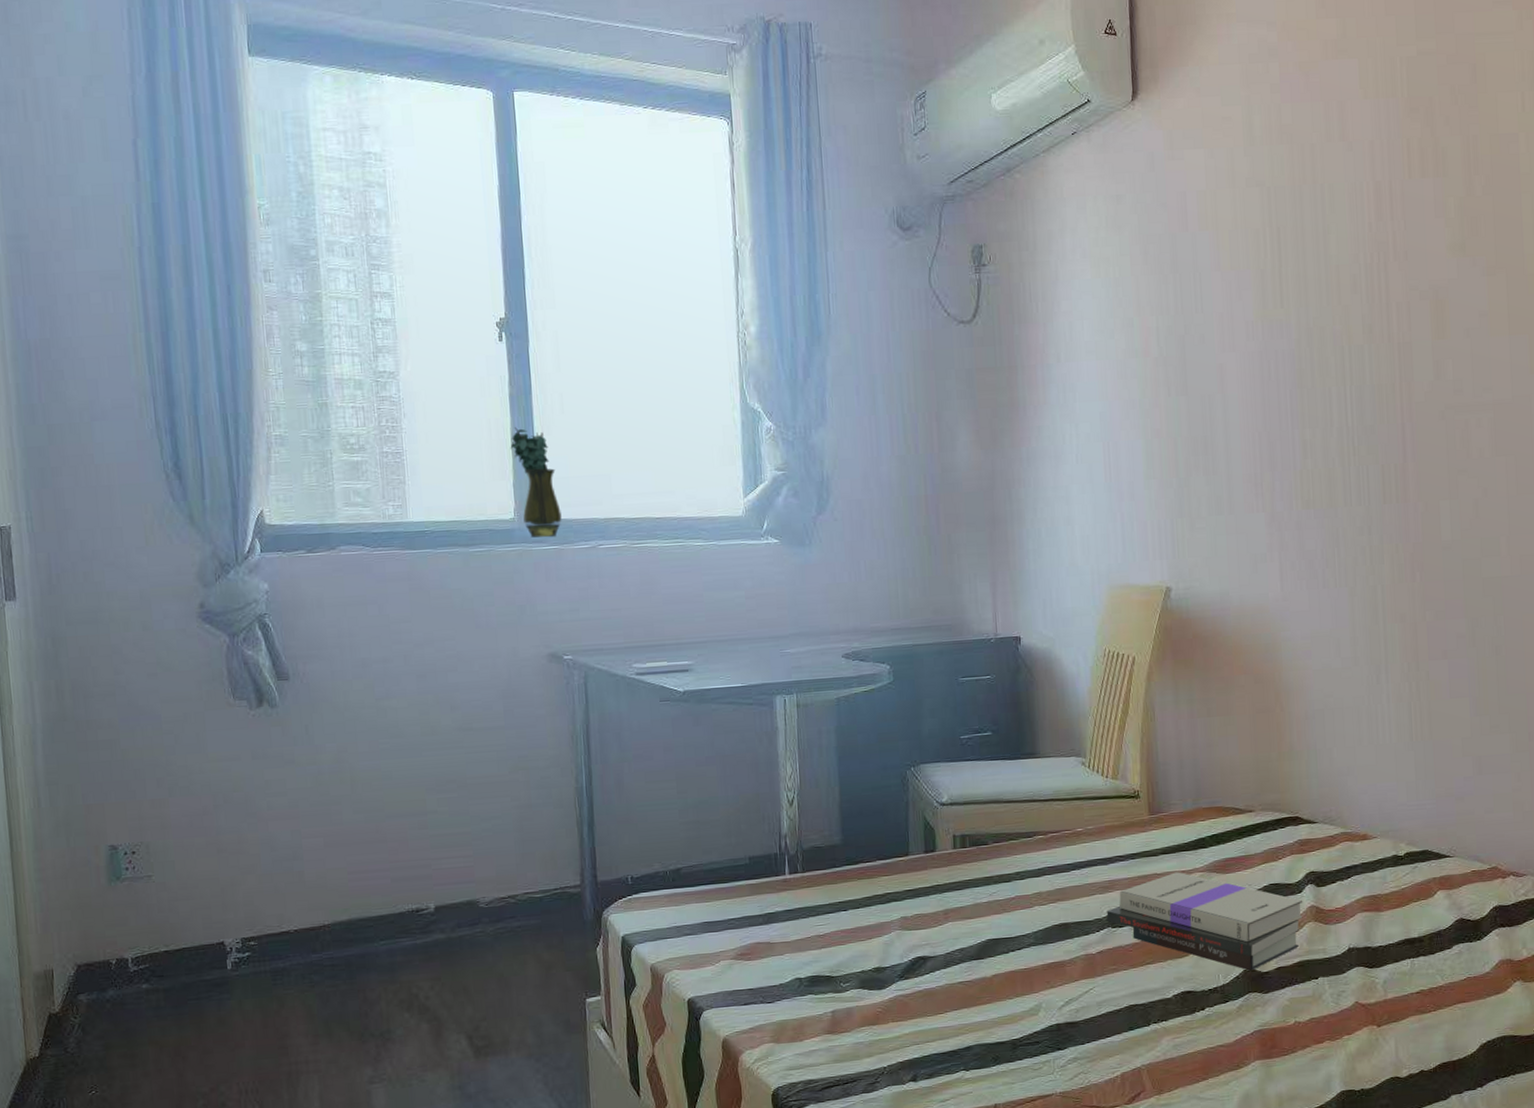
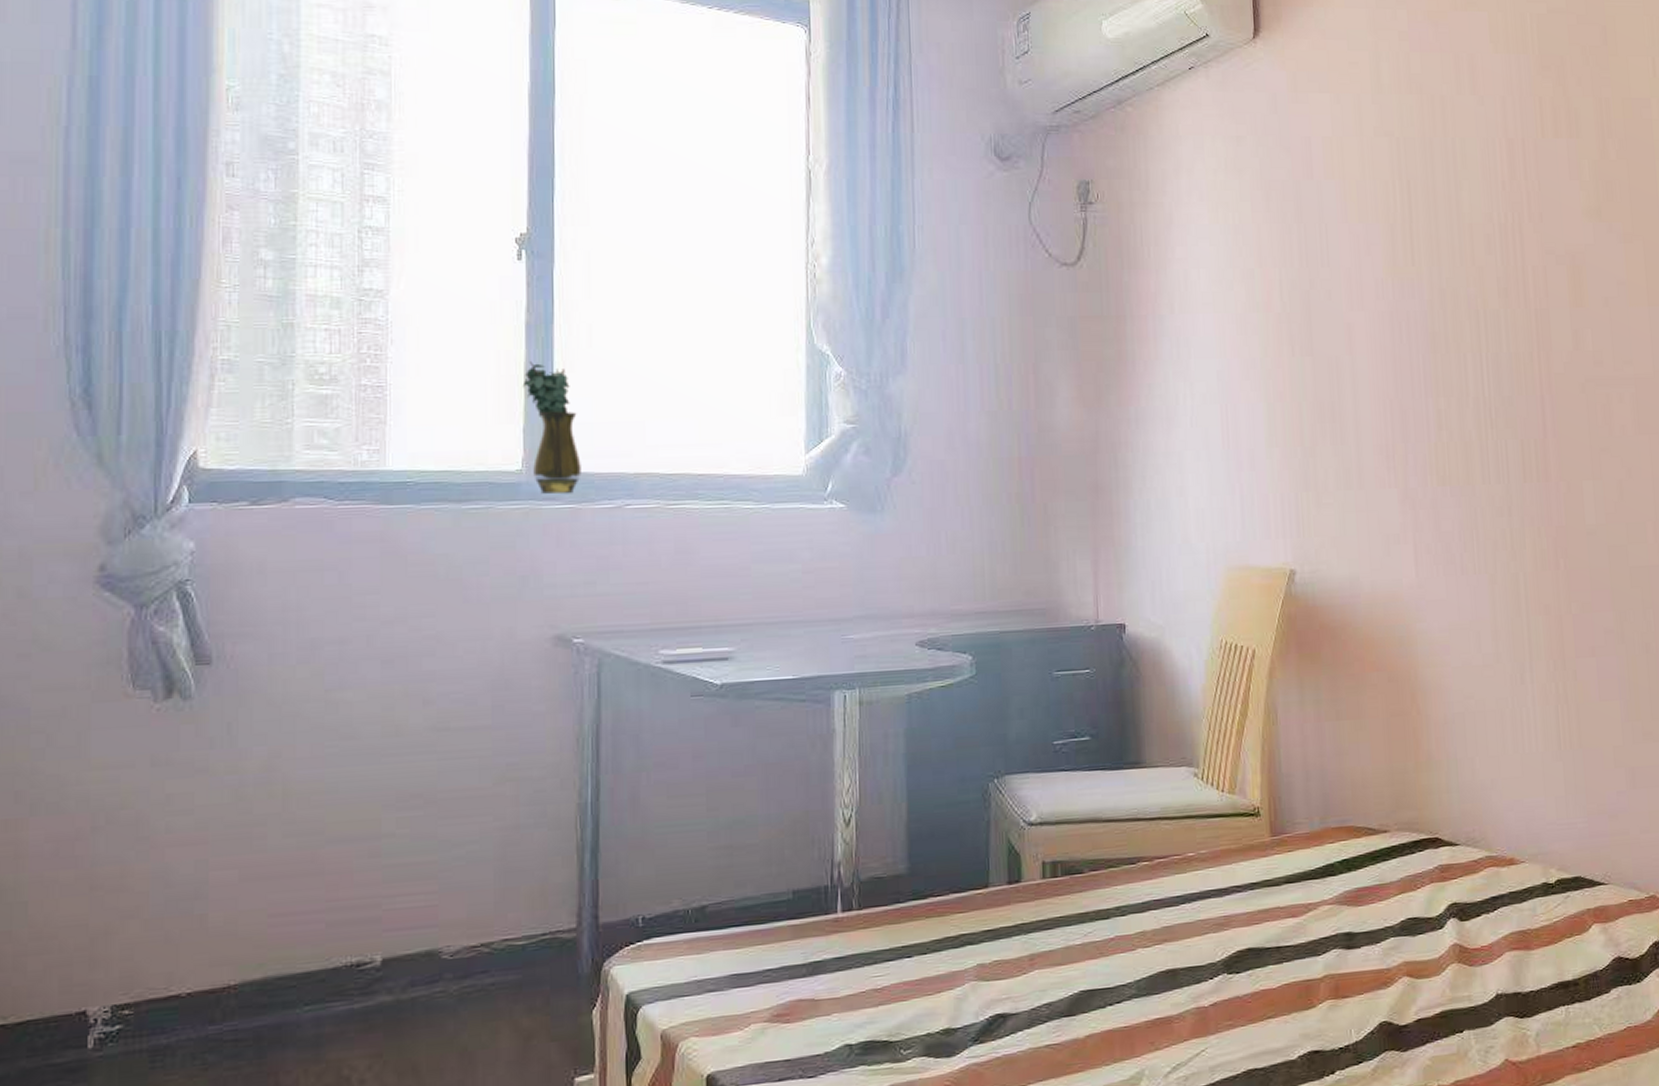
books: present [1106,872,1303,971] -> none [1221,905,1445,1024]

